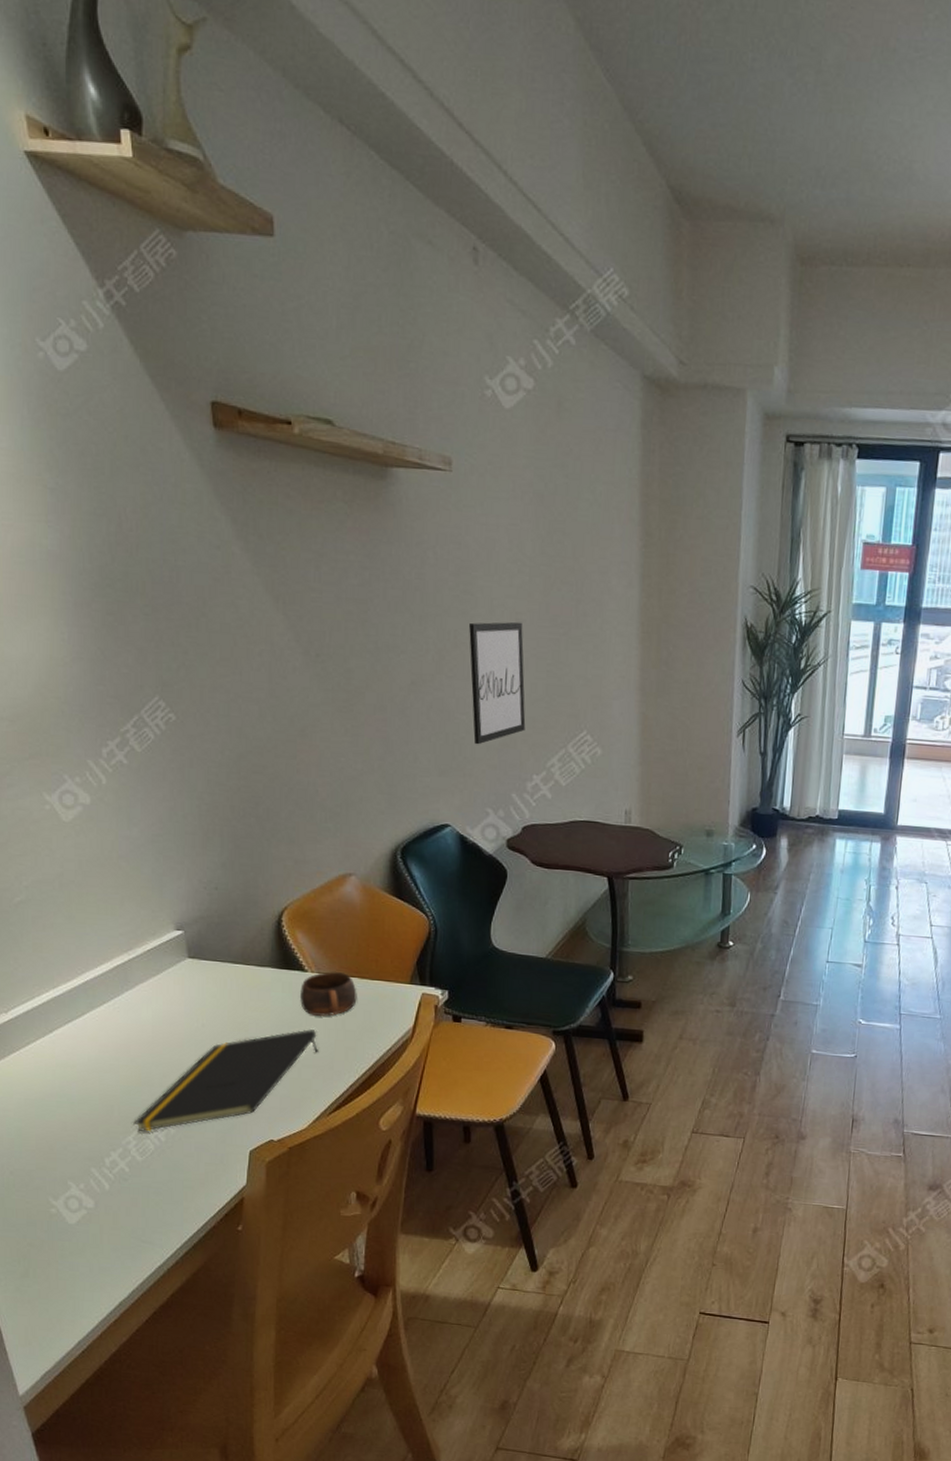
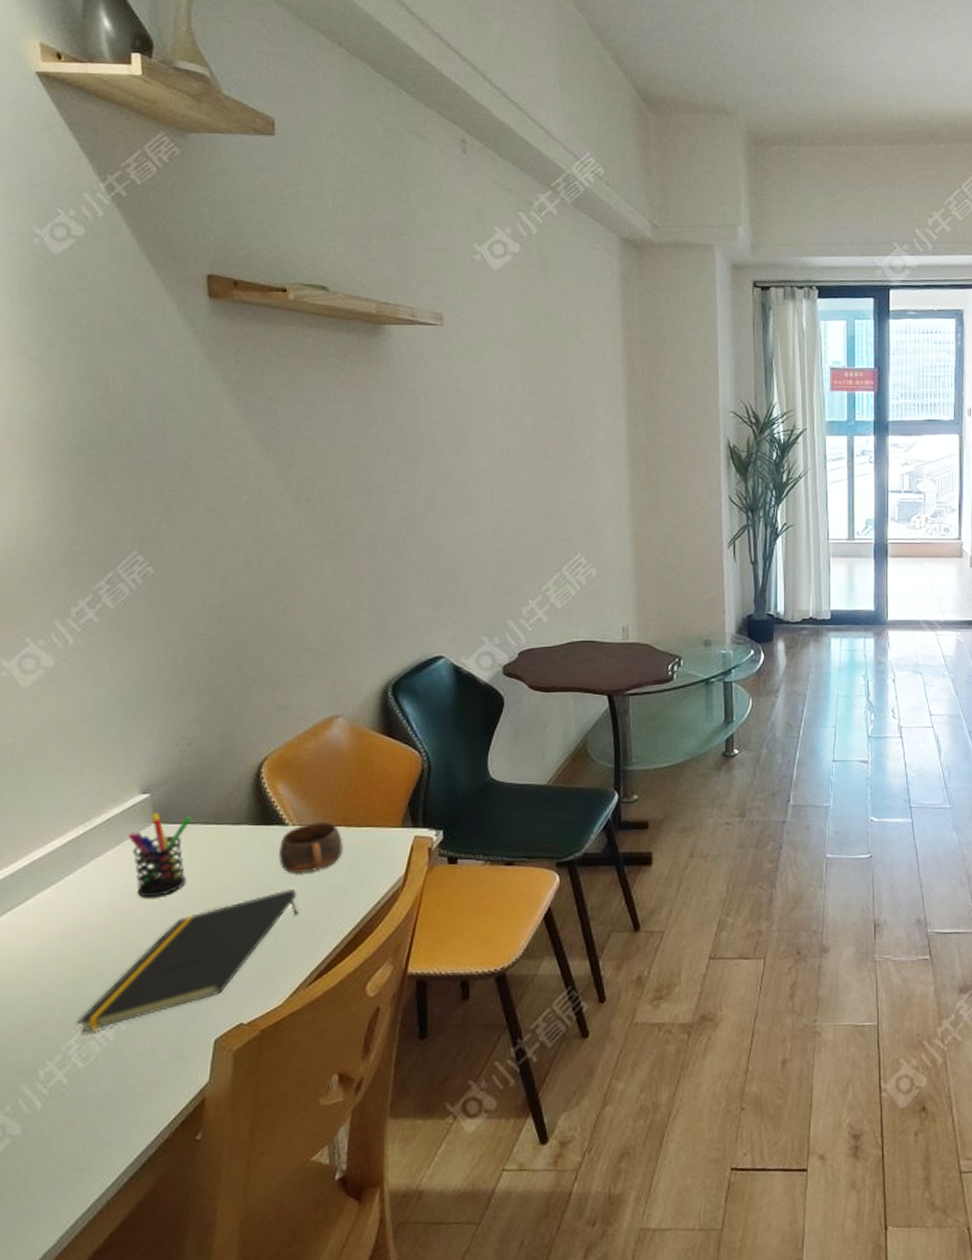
pen holder: none [167,947,221,1024] -> present [128,811,191,898]
wall art: present [469,621,526,745] -> none [461,456,520,575]

